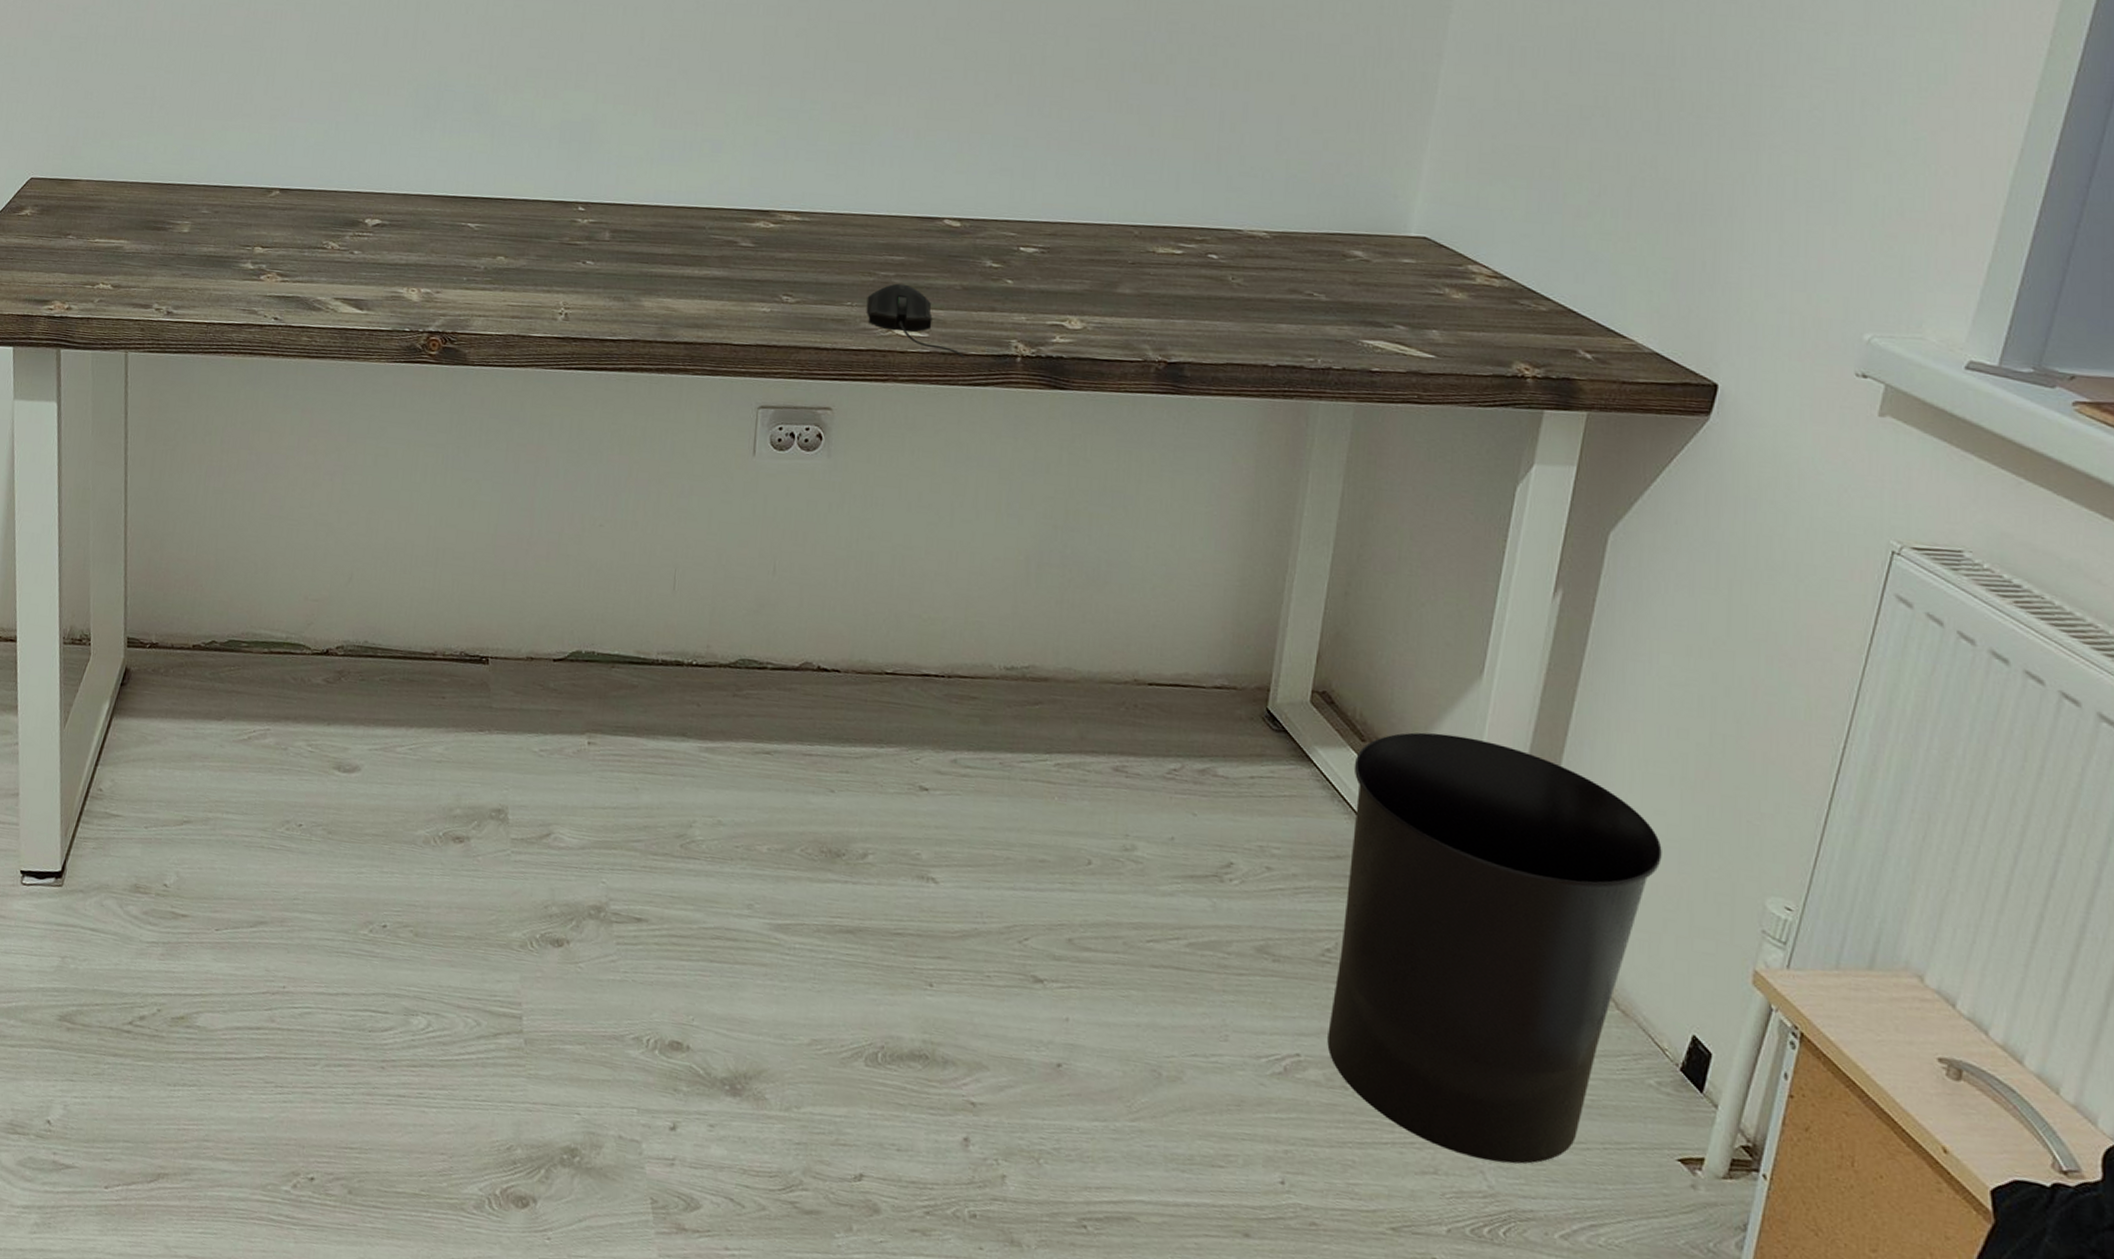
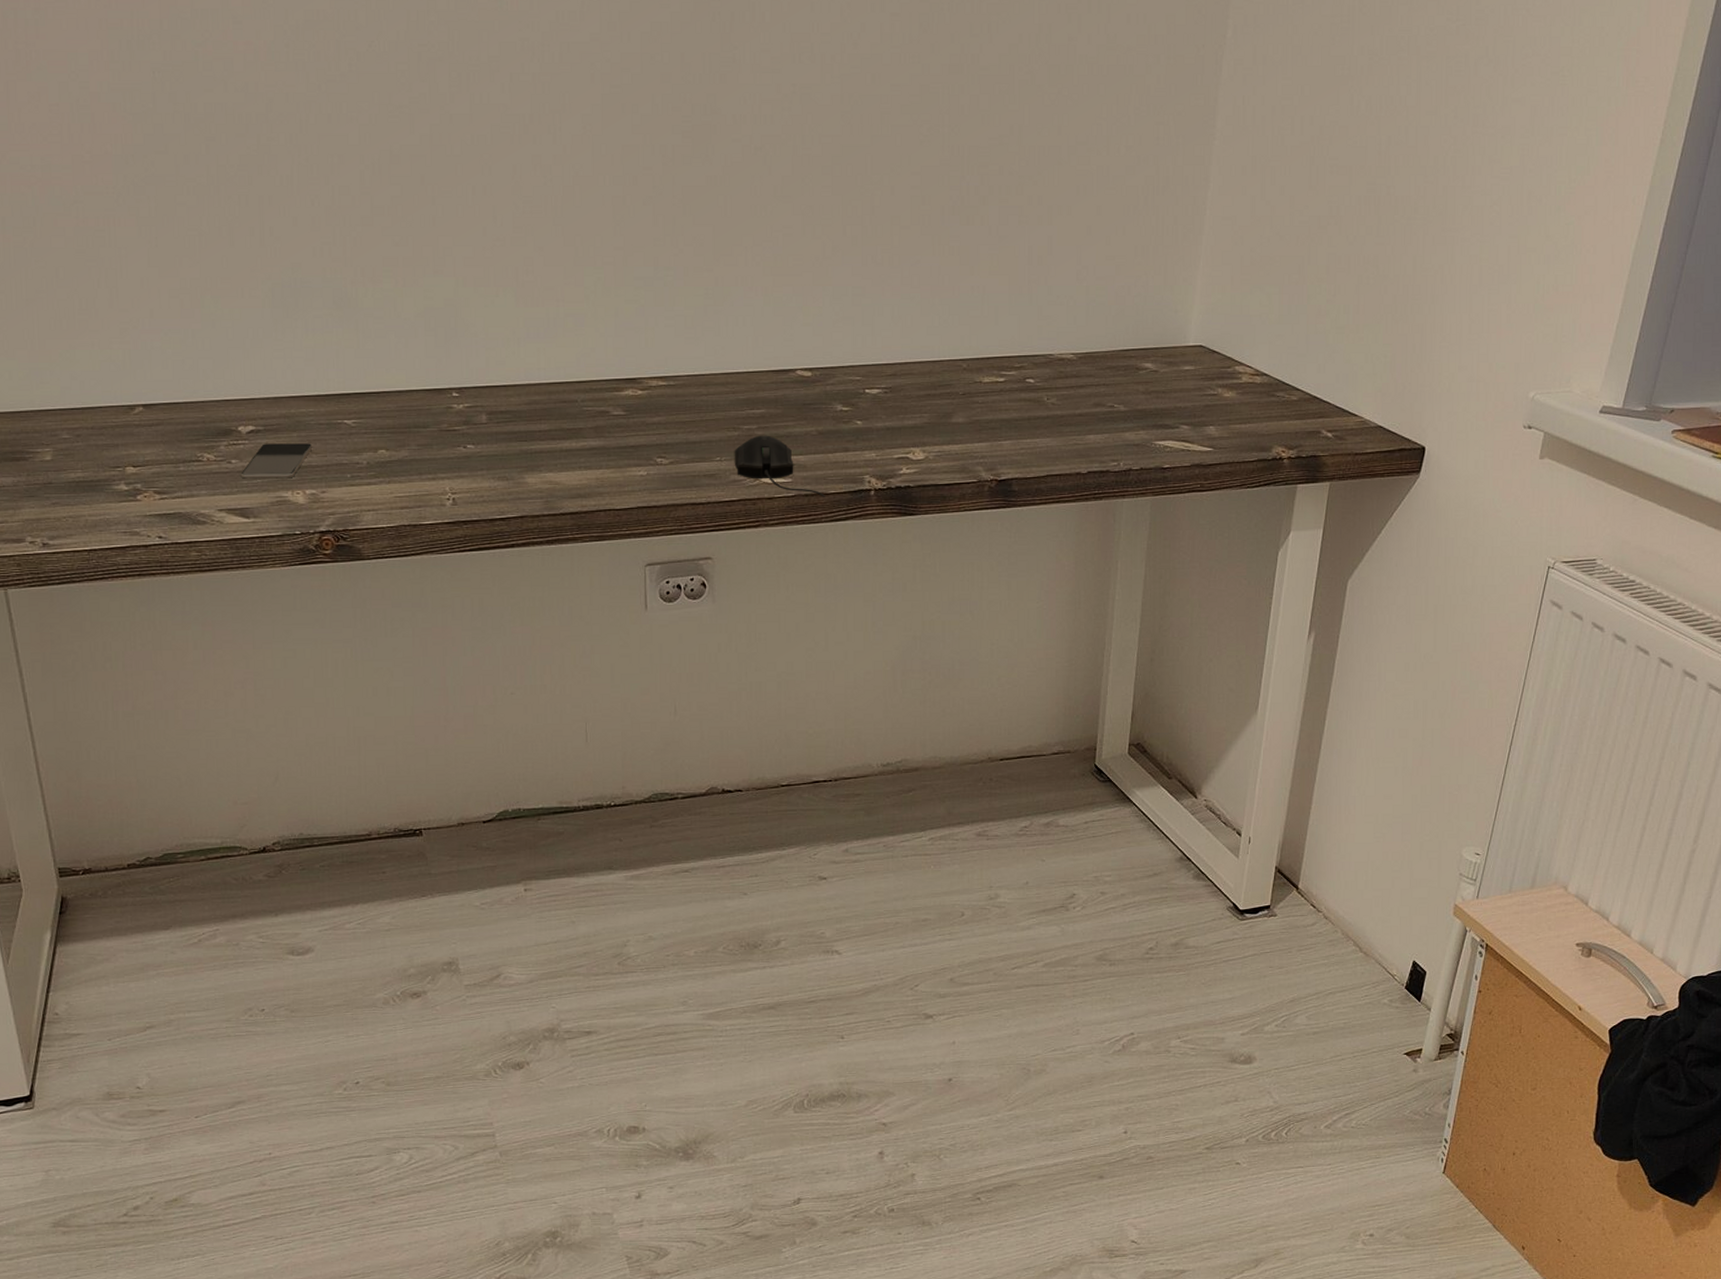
smartphone: none [361,238,434,275] -> present [241,443,313,479]
waste bin: present [1327,732,1662,1164] -> none [1153,762,1390,1084]

